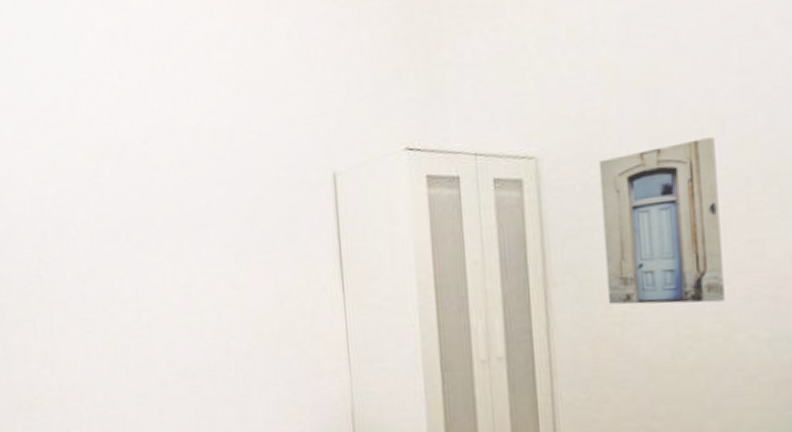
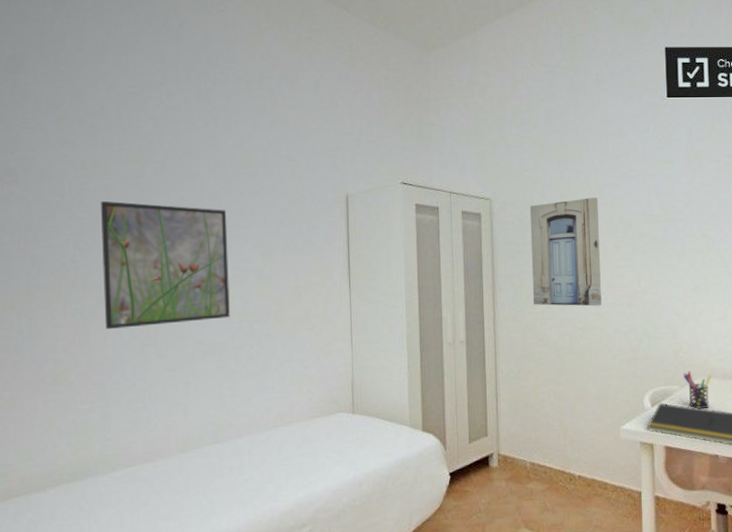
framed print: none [60,205,203,350] -> present [101,200,230,329]

